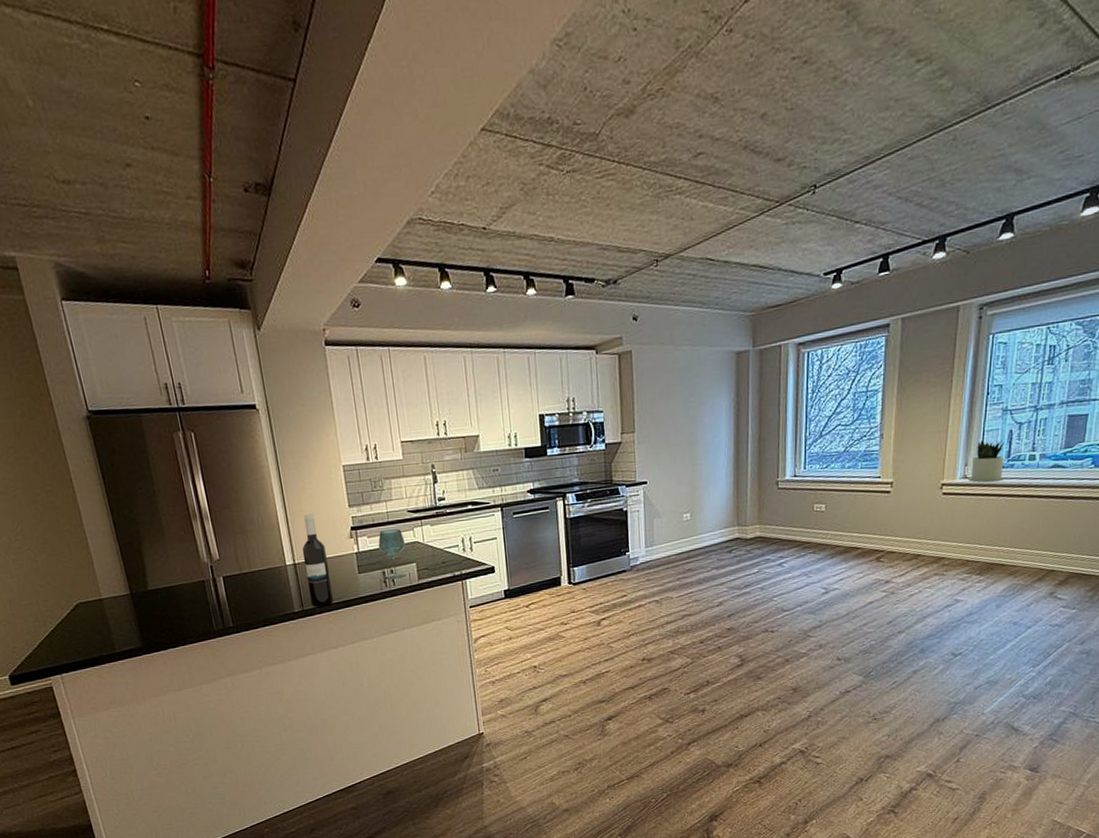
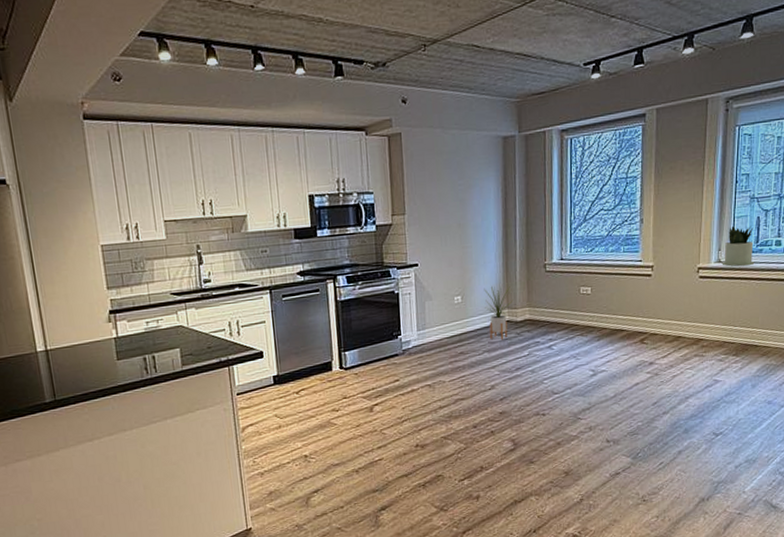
wine bottle: present [302,514,334,607] -> none [55,296,90,397]
wine glass: present [378,529,407,580] -> none [138,312,170,367]
house plant: none [713,501,744,557] -> present [484,283,514,340]

